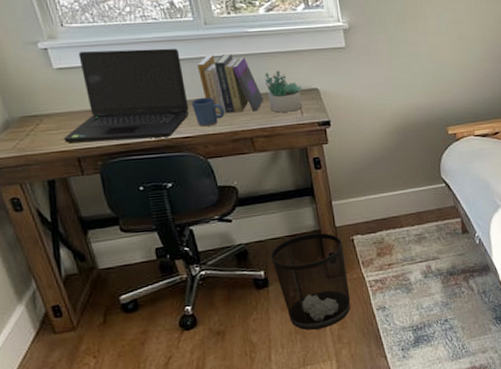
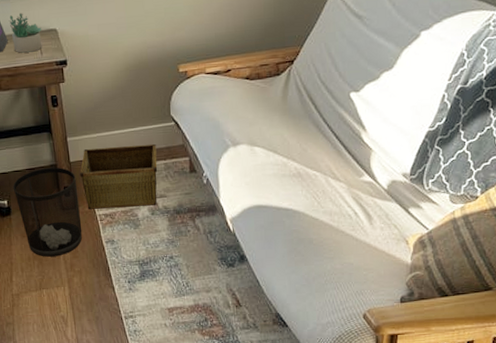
hamper: none [347,206,430,276] -> present [80,144,158,209]

